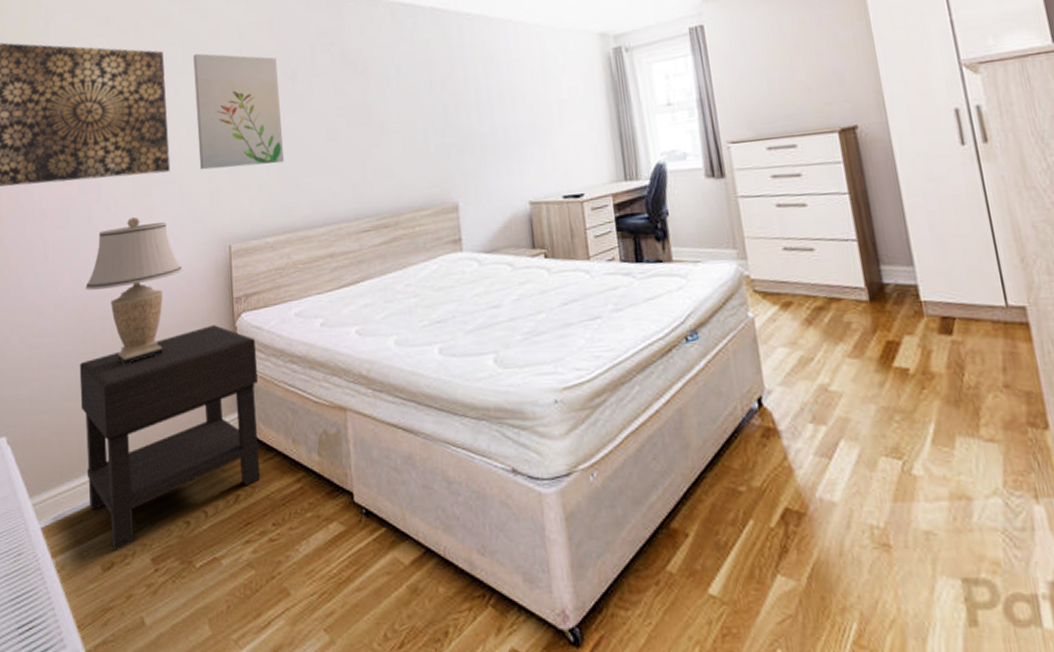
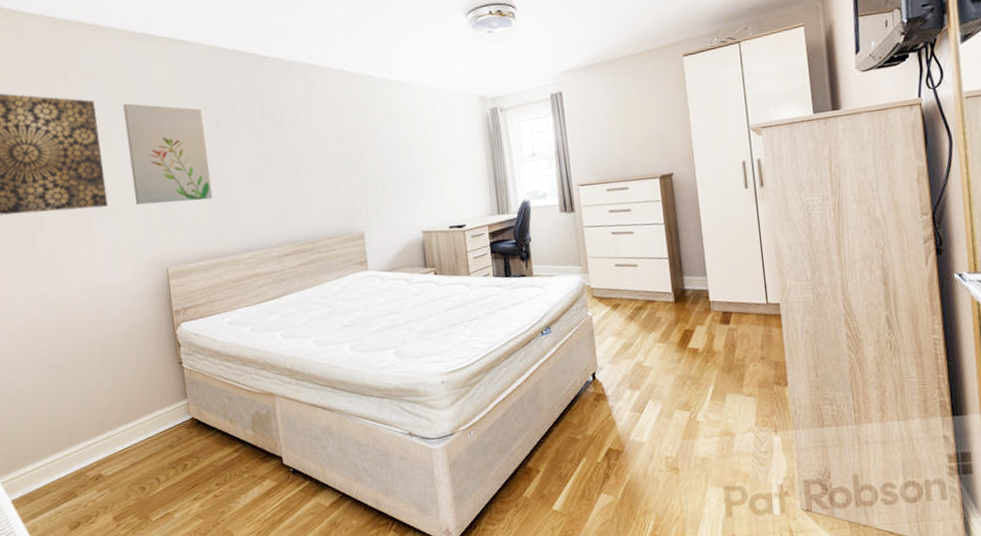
nightstand: present [79,325,261,552] -> none [35,333,205,514]
table lamp: present [86,216,183,366] -> none [35,245,126,369]

